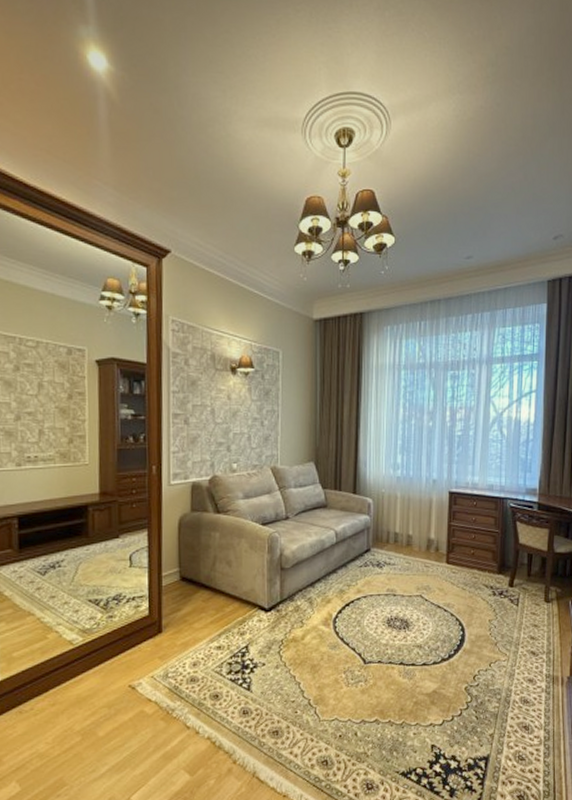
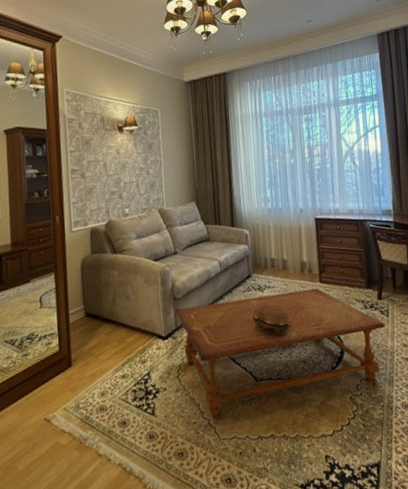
coffee table: none [282,569,513,696] -> present [175,288,385,416]
decorative bowl: none [367,579,409,618] -> present [252,301,291,337]

